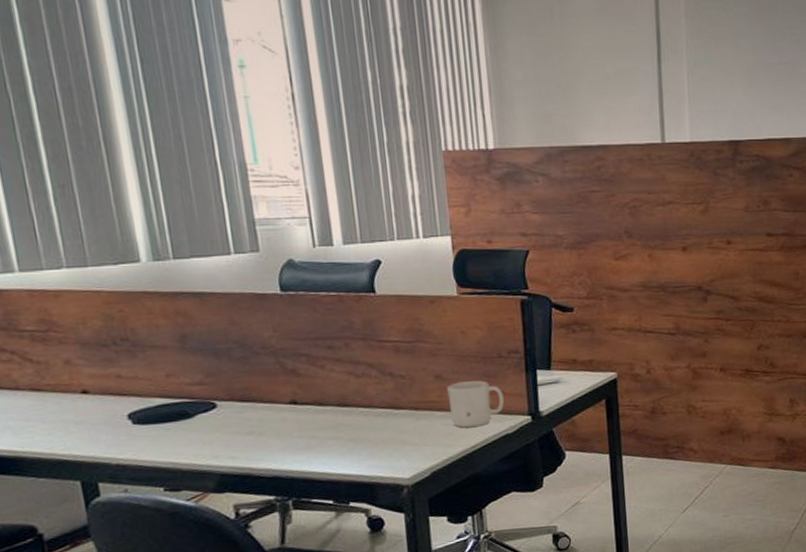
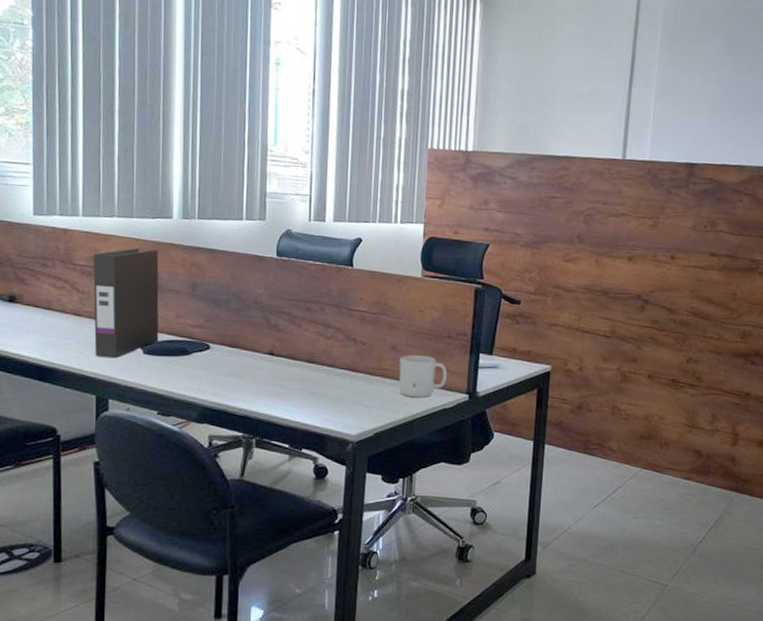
binder: none [43,301,150,436] -> present [93,248,159,358]

